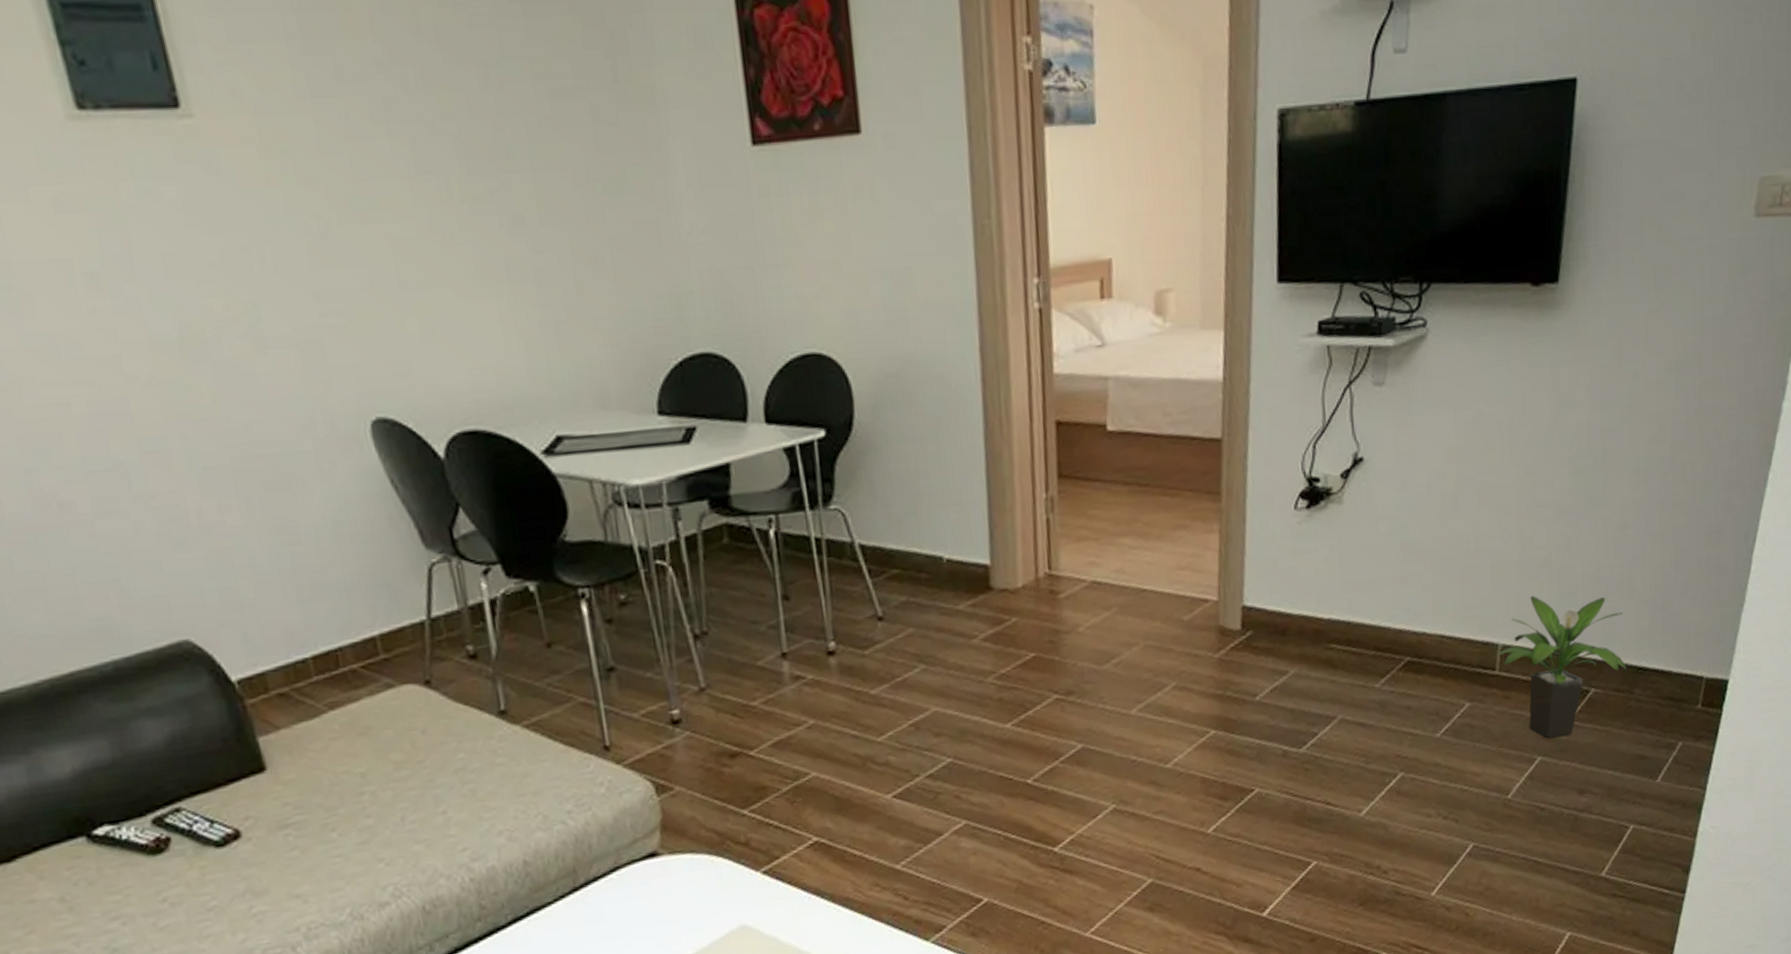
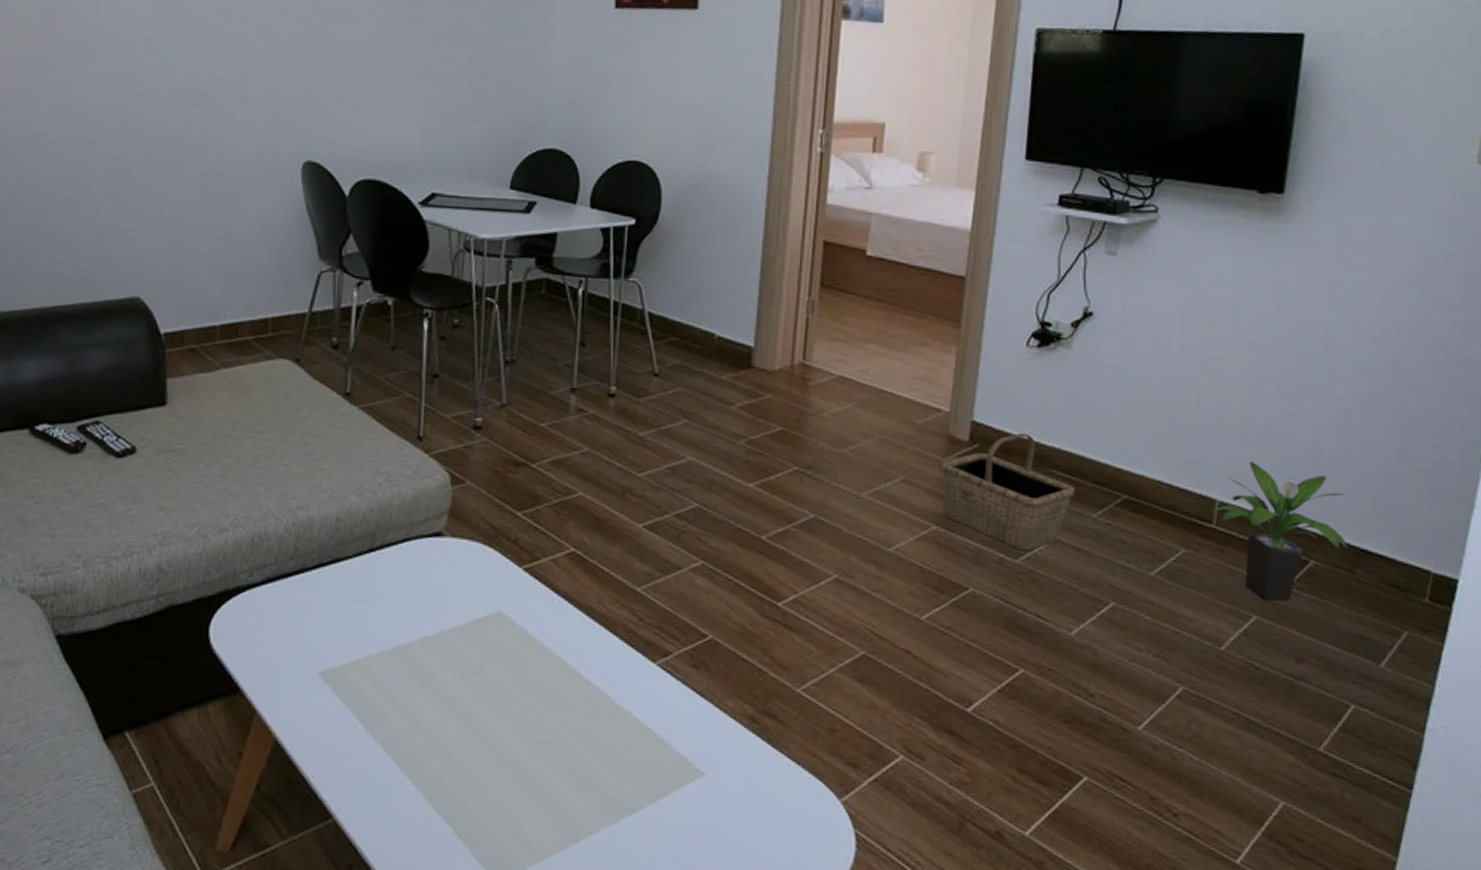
basket: none [1213,609,1356,738] -> present [941,433,1075,552]

